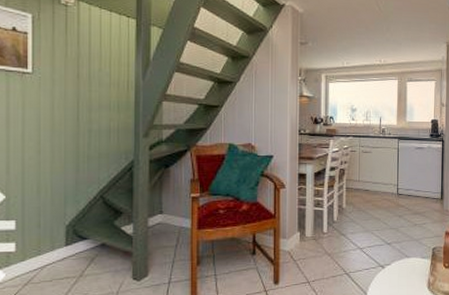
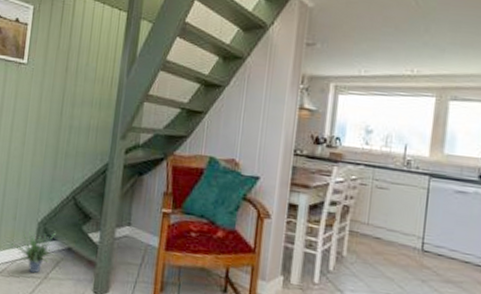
potted plant: none [38,233,97,275] -> present [11,228,63,274]

